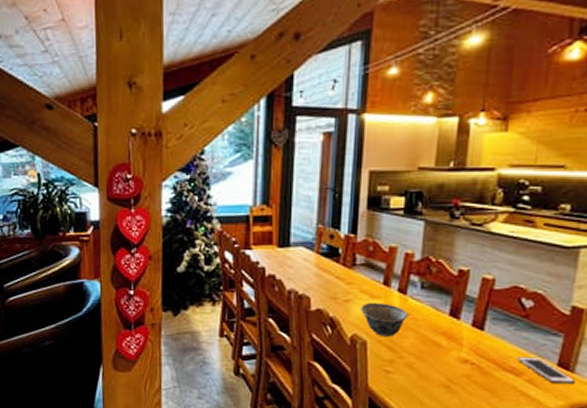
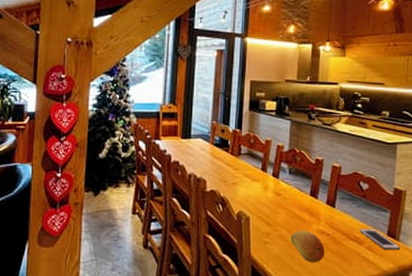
bowl: present [361,302,408,338] -> none [245,184,280,214]
fruit: none [421,358,467,397] -> present [291,231,325,263]

